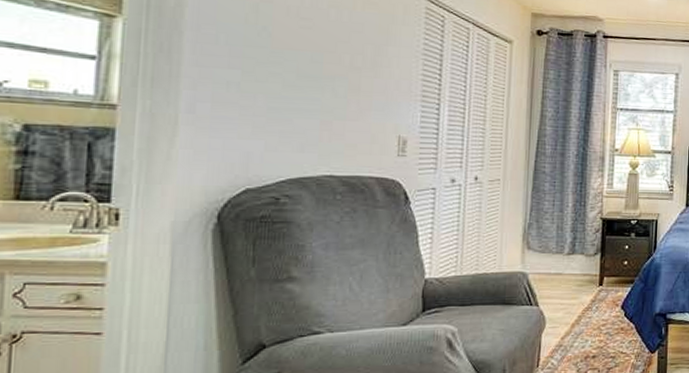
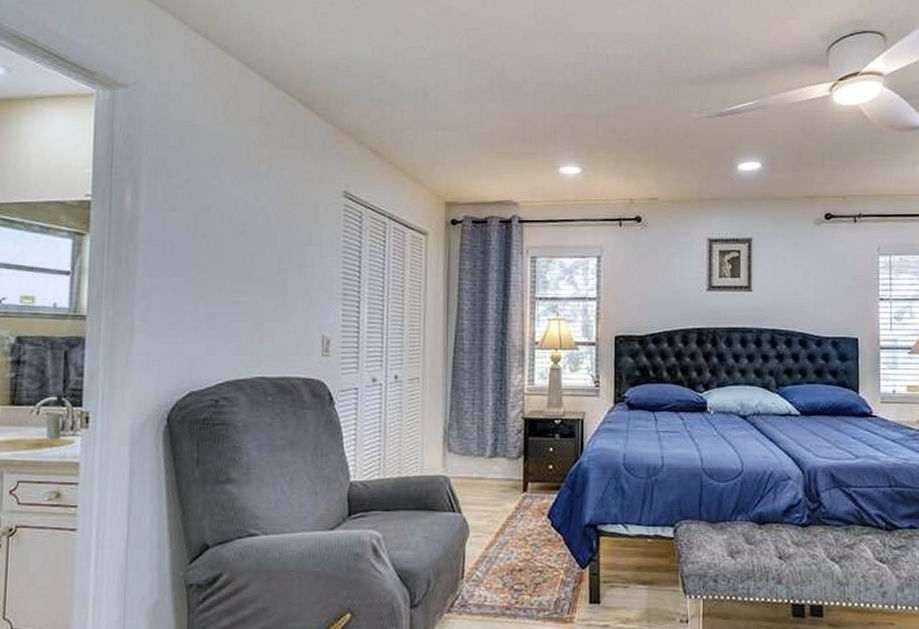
soap dispenser: none [62,188,97,240] -> present [46,393,72,442]

